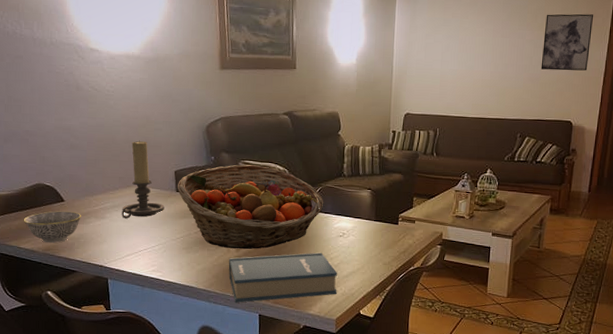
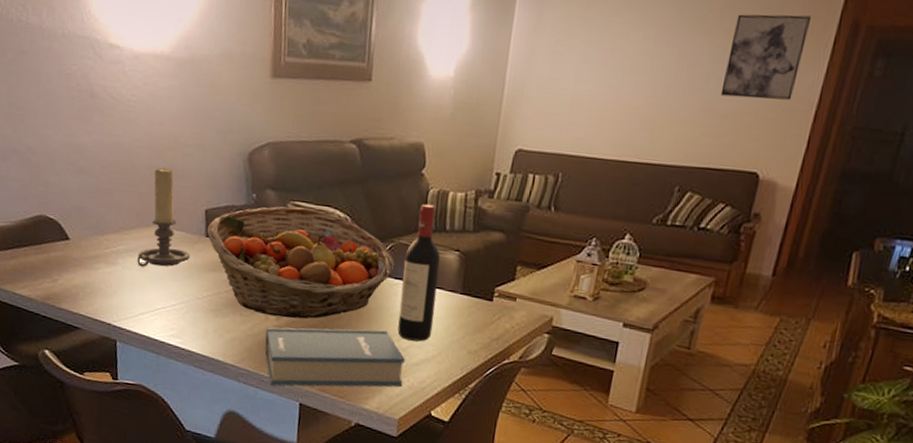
bowl: present [23,211,81,244] -> none [20,250,89,292]
wine bottle: none [330,156,358,259] -> present [397,204,441,342]

